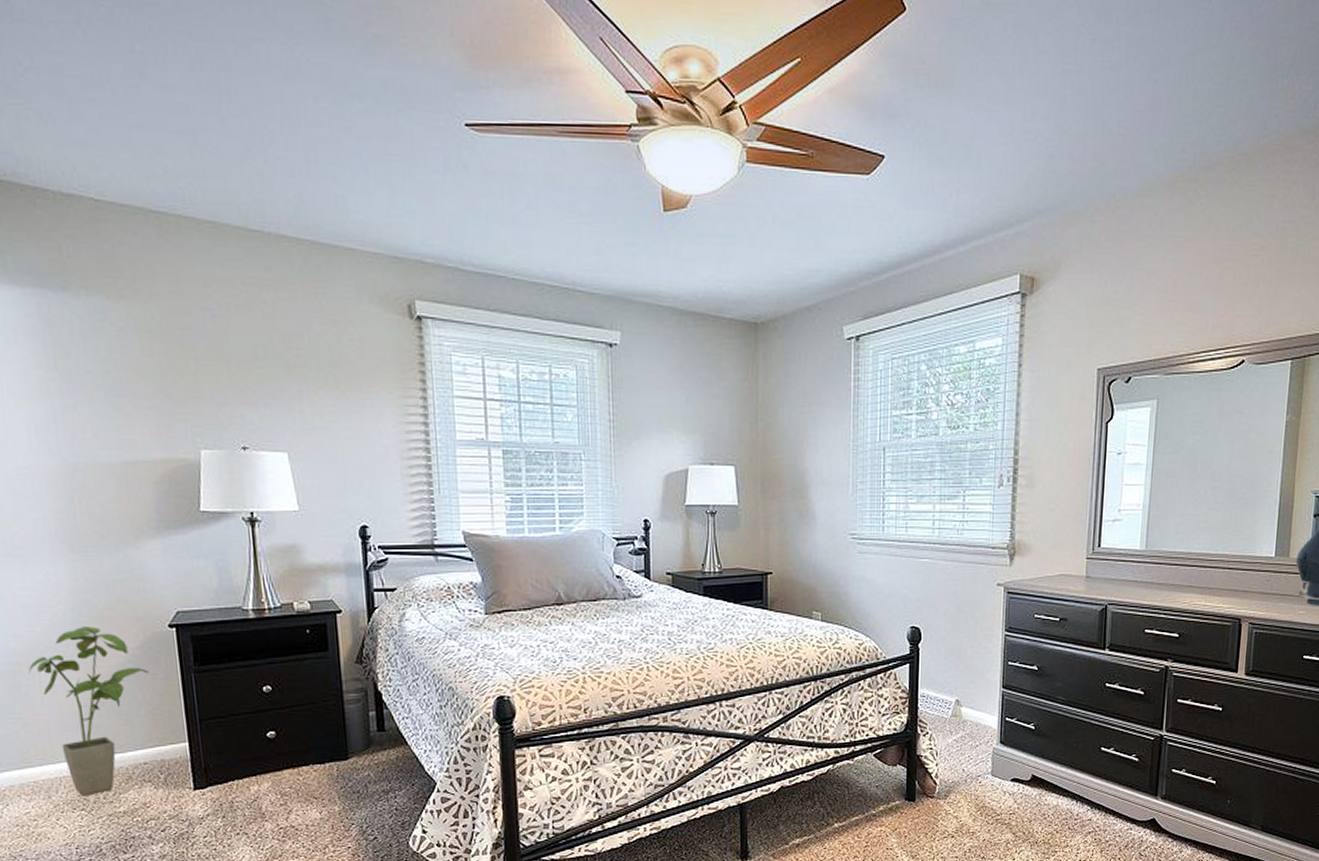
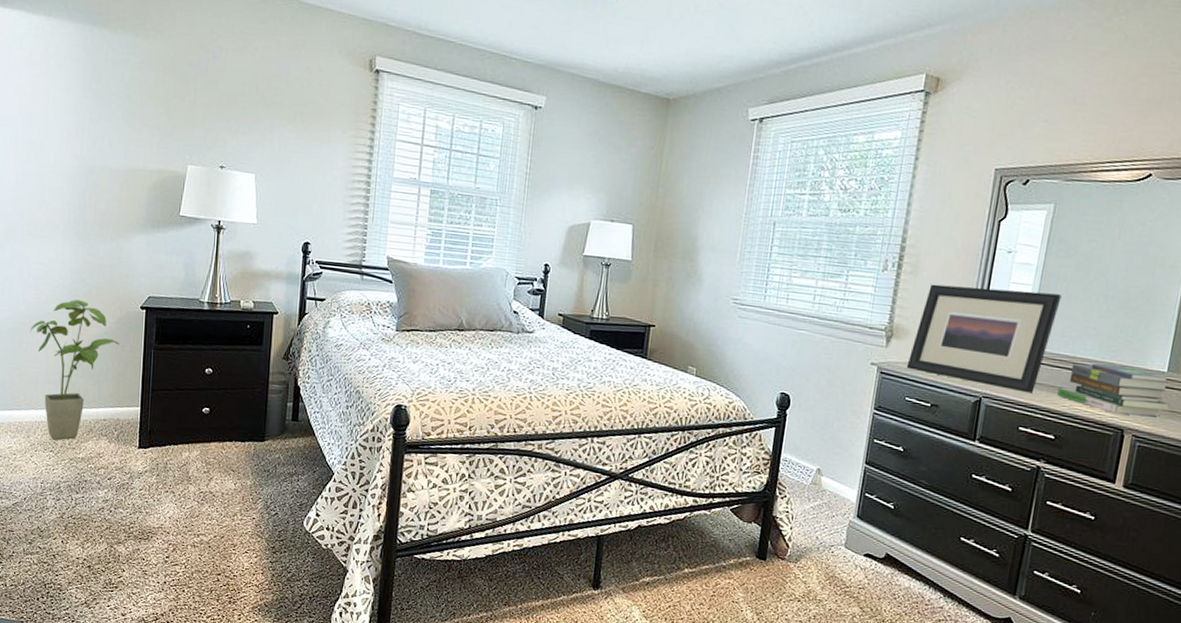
picture frame: none [1032,492,1172,595] -> present [906,284,1062,393]
books: none [1177,556,1280,605] -> present [1057,363,1170,416]

